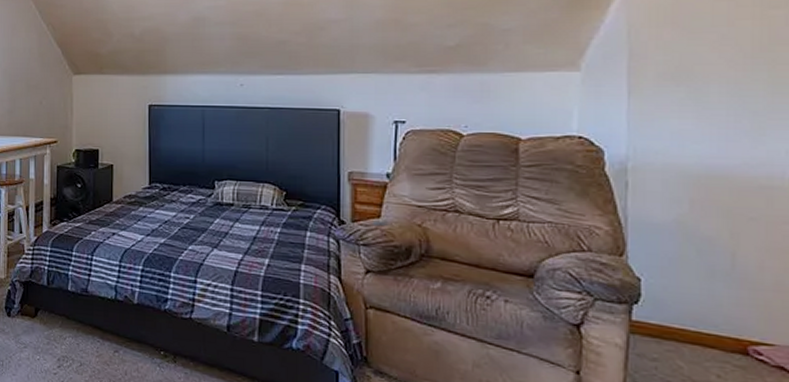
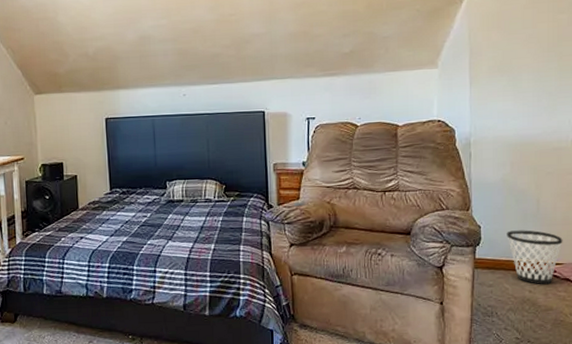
wastebasket: none [681,289,774,370] -> present [507,230,563,284]

